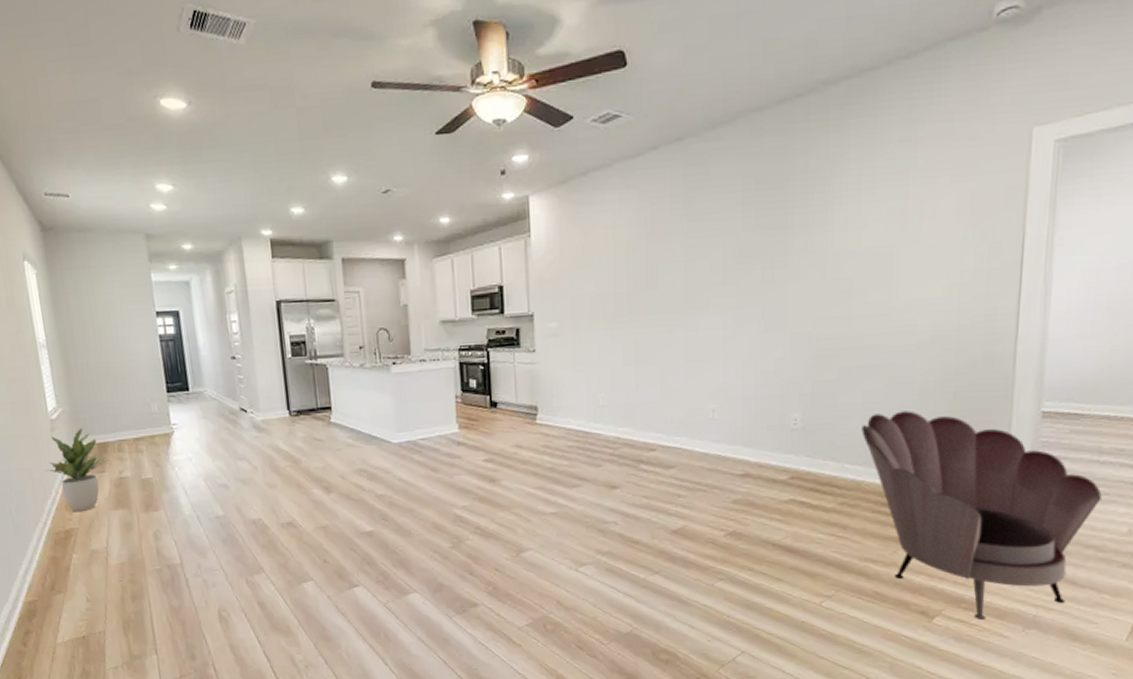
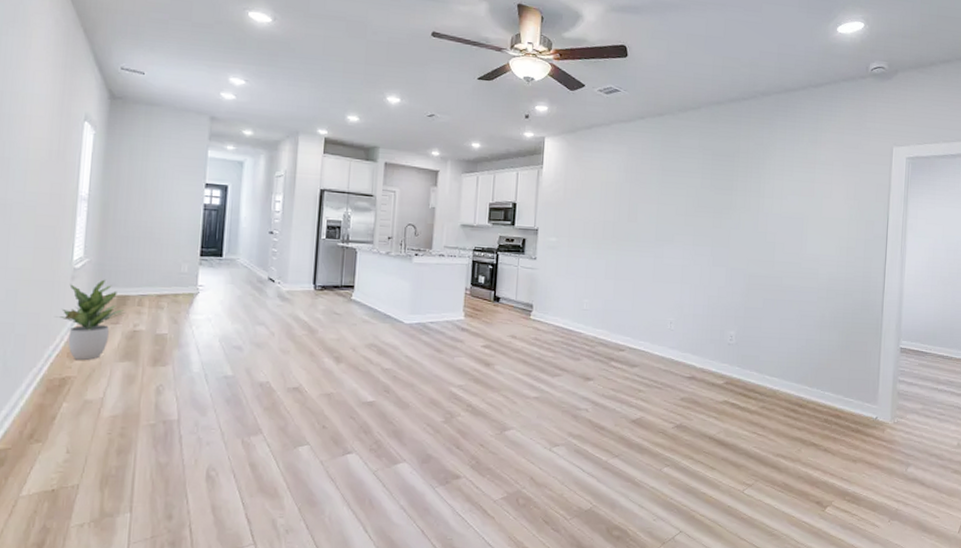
armchair: present [861,410,1102,619] -> none [778,337,940,510]

